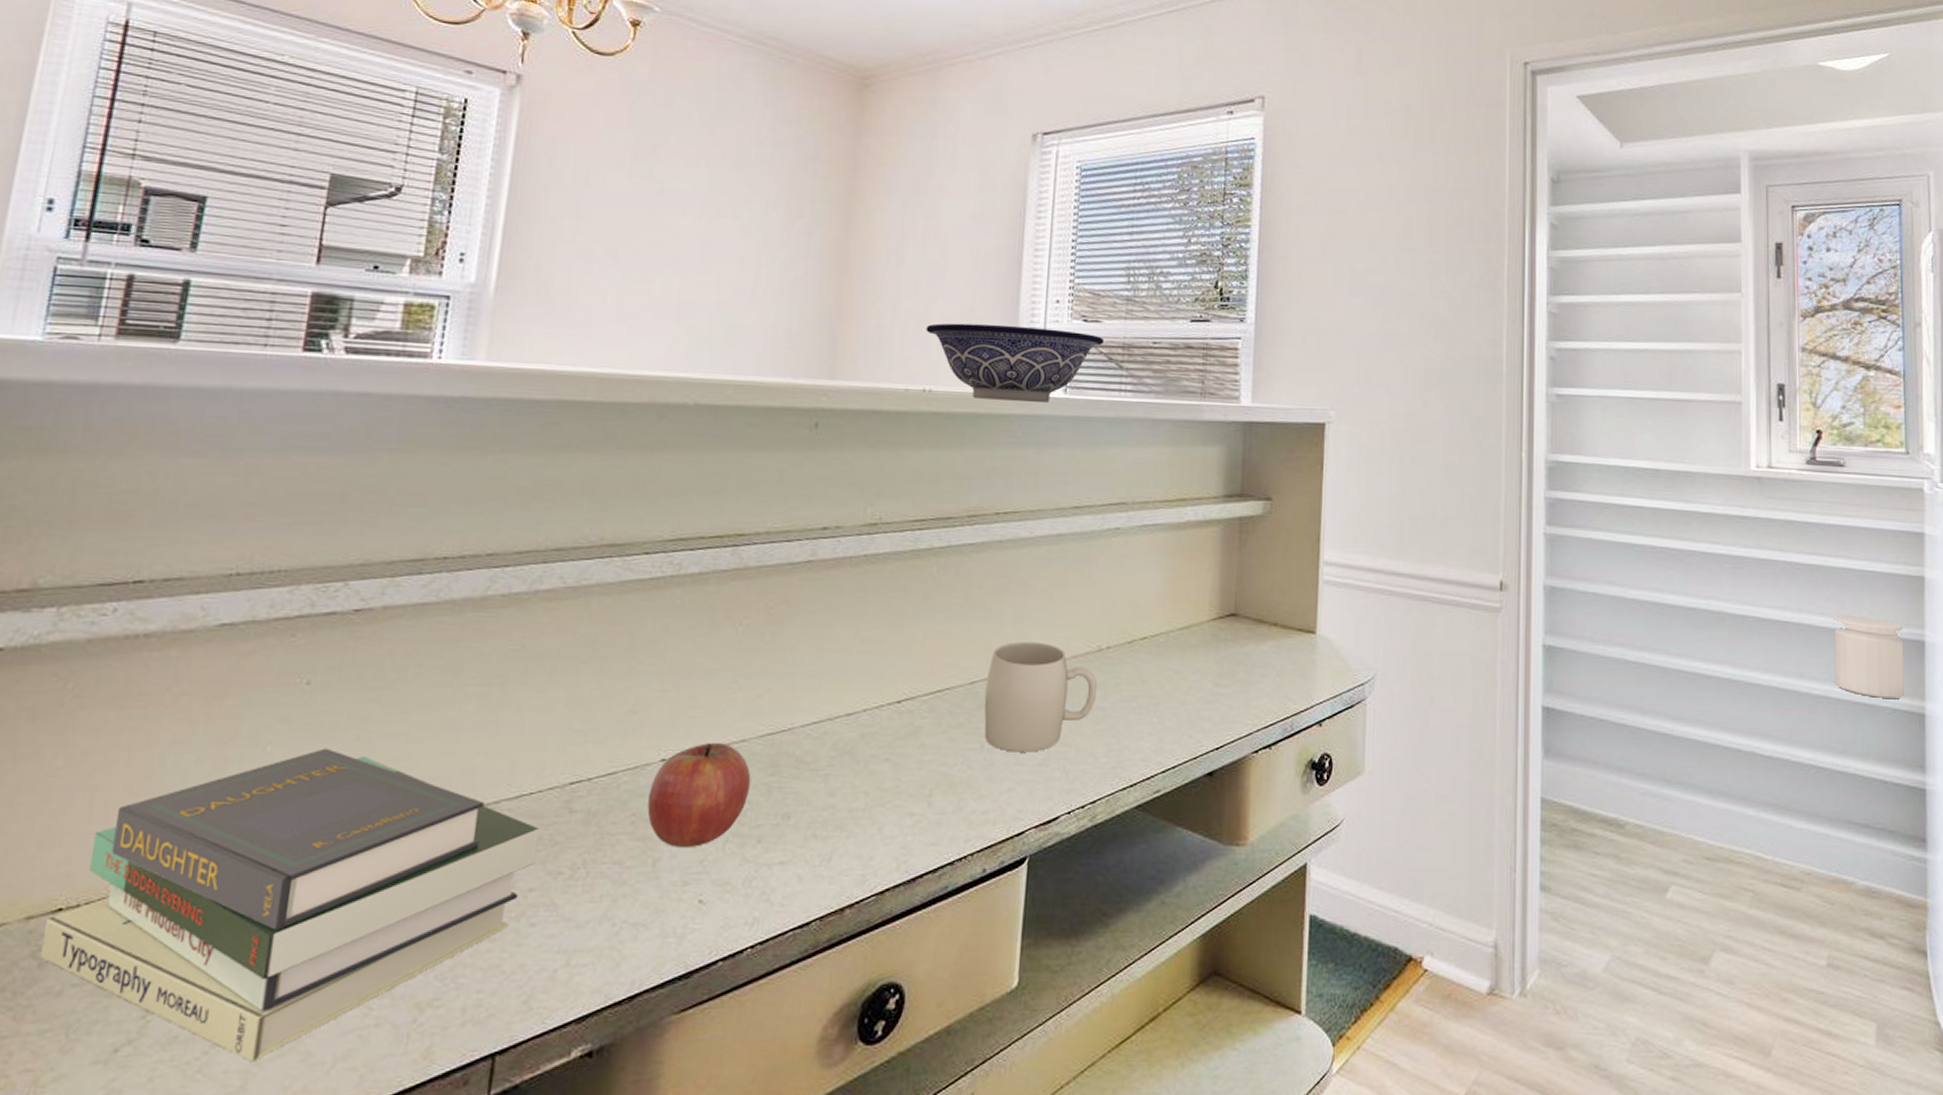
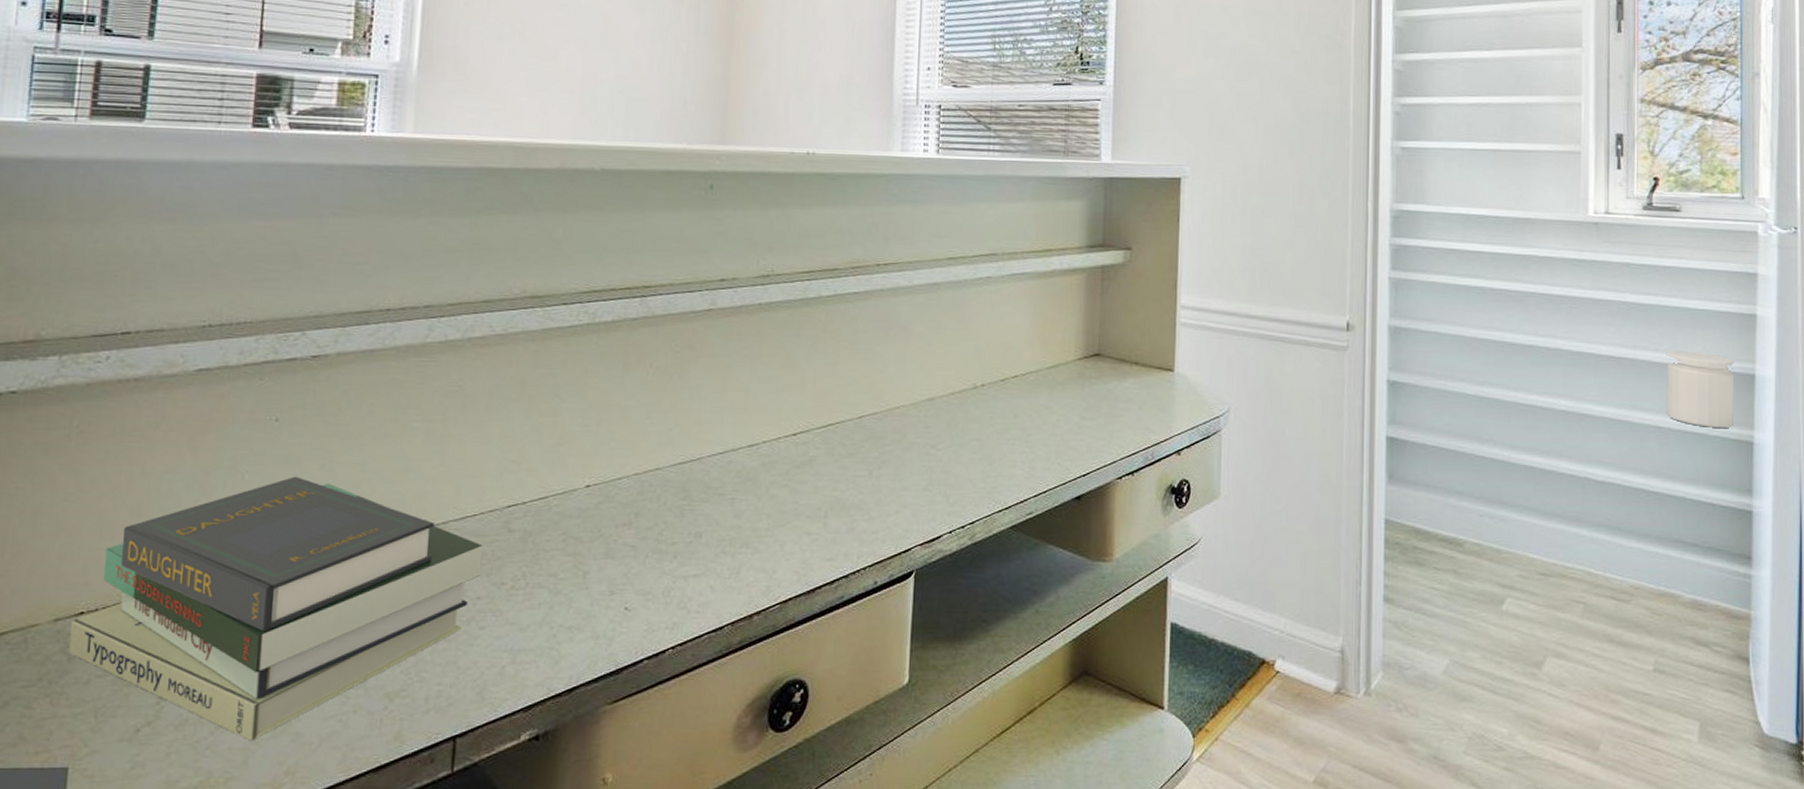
fruit: present [647,743,751,847] -> none [576,471,666,562]
decorative bowl: present [926,323,1105,402] -> none [808,90,973,163]
mug: present [984,642,1097,753] -> none [871,380,973,479]

